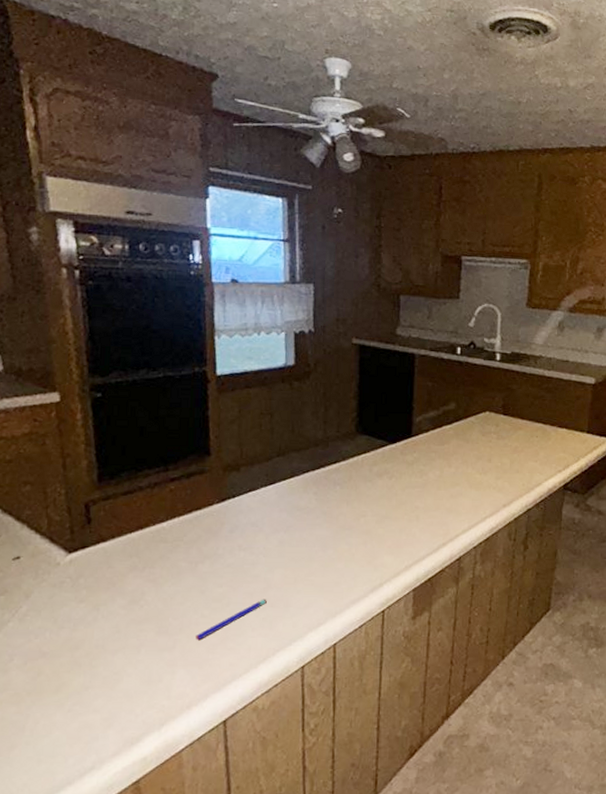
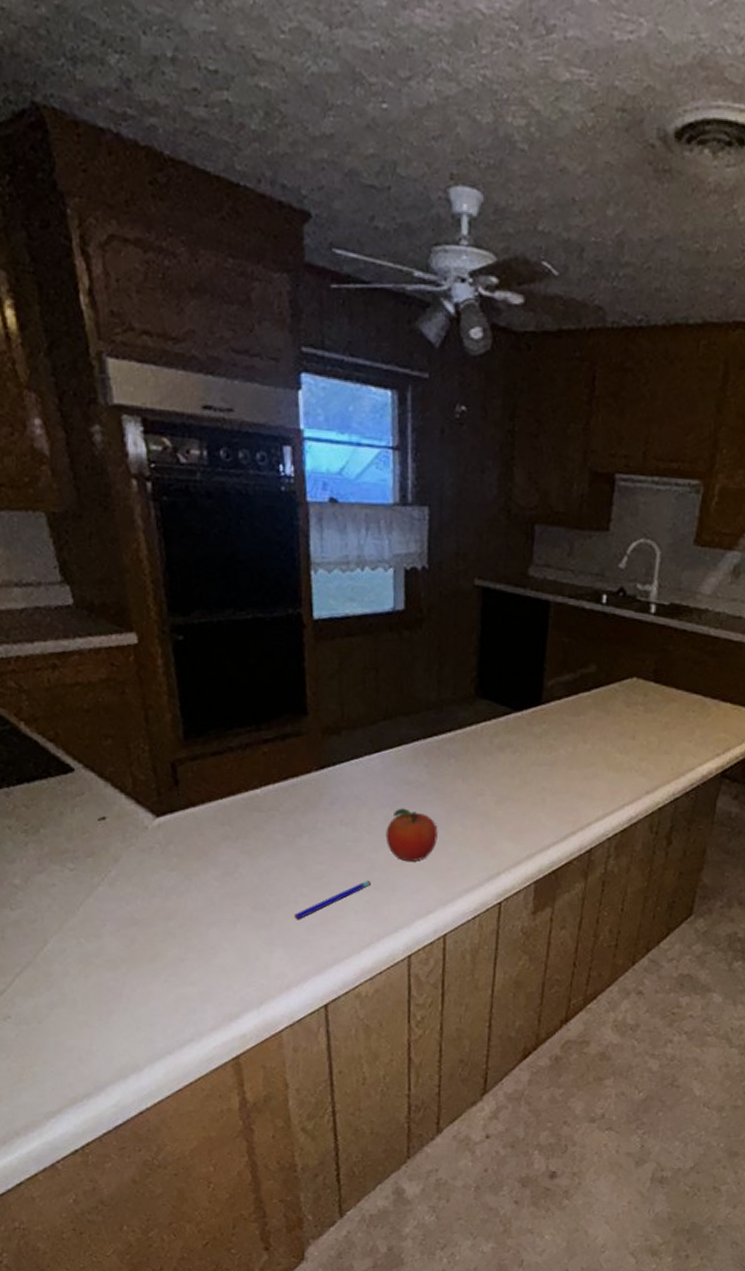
fruit: none [280,531,326,579] -> present [385,808,438,862]

